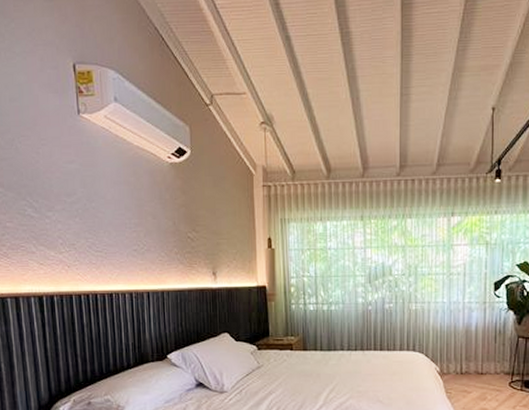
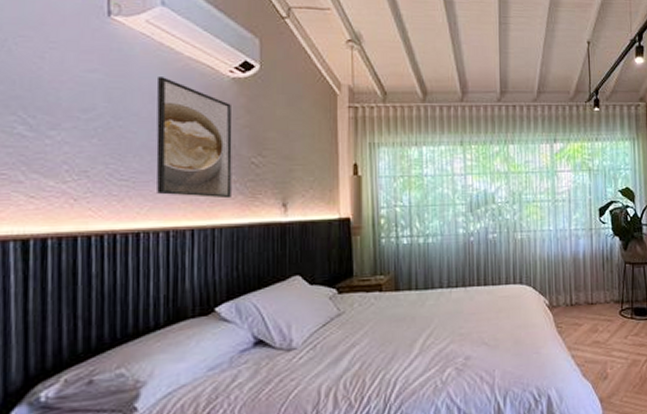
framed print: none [115,165,174,267] -> present [156,77,232,199]

